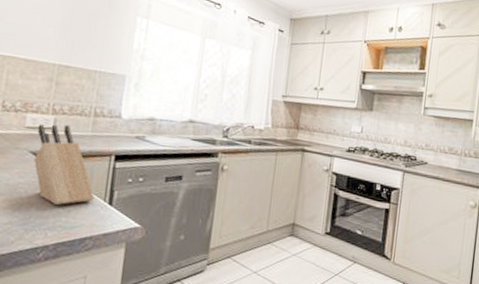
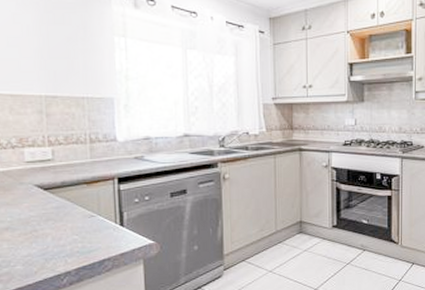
knife block: present [33,124,95,205] -> none [37,154,106,232]

